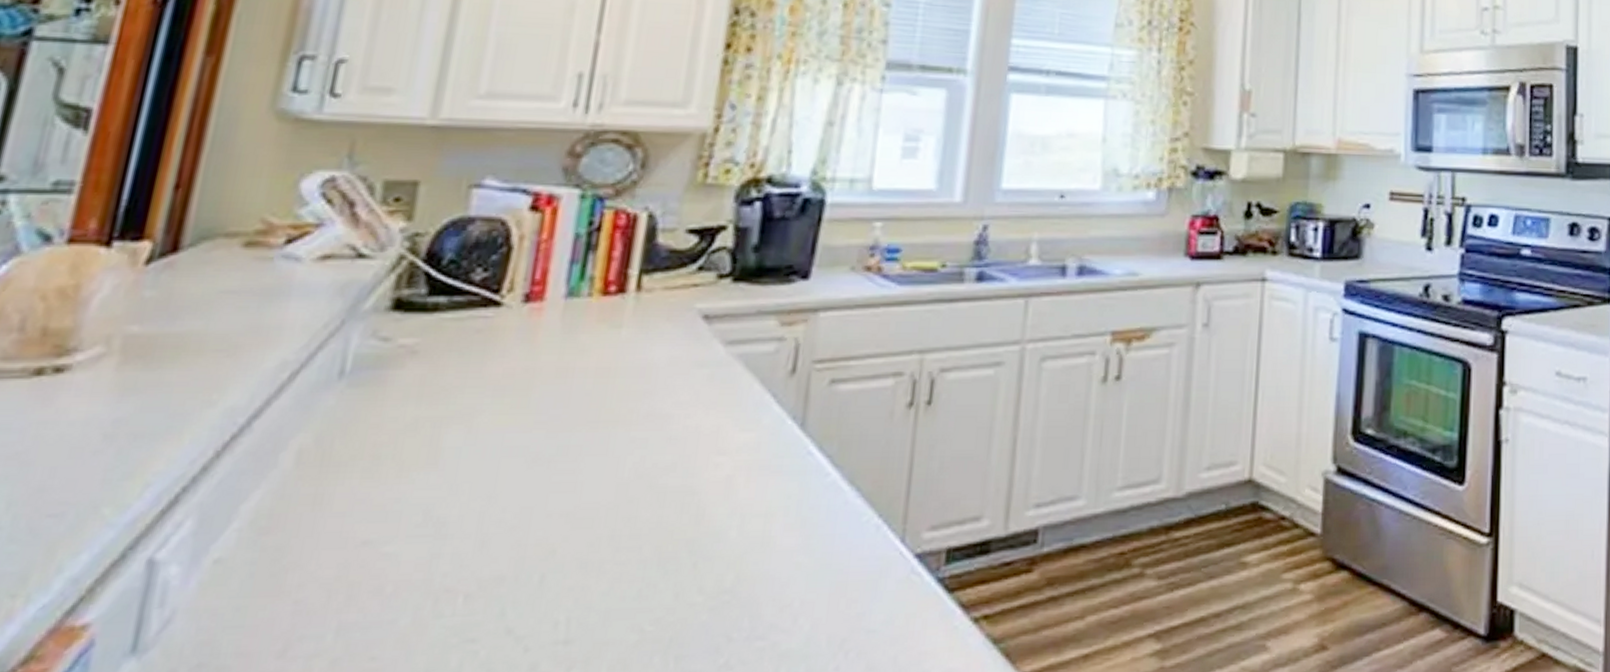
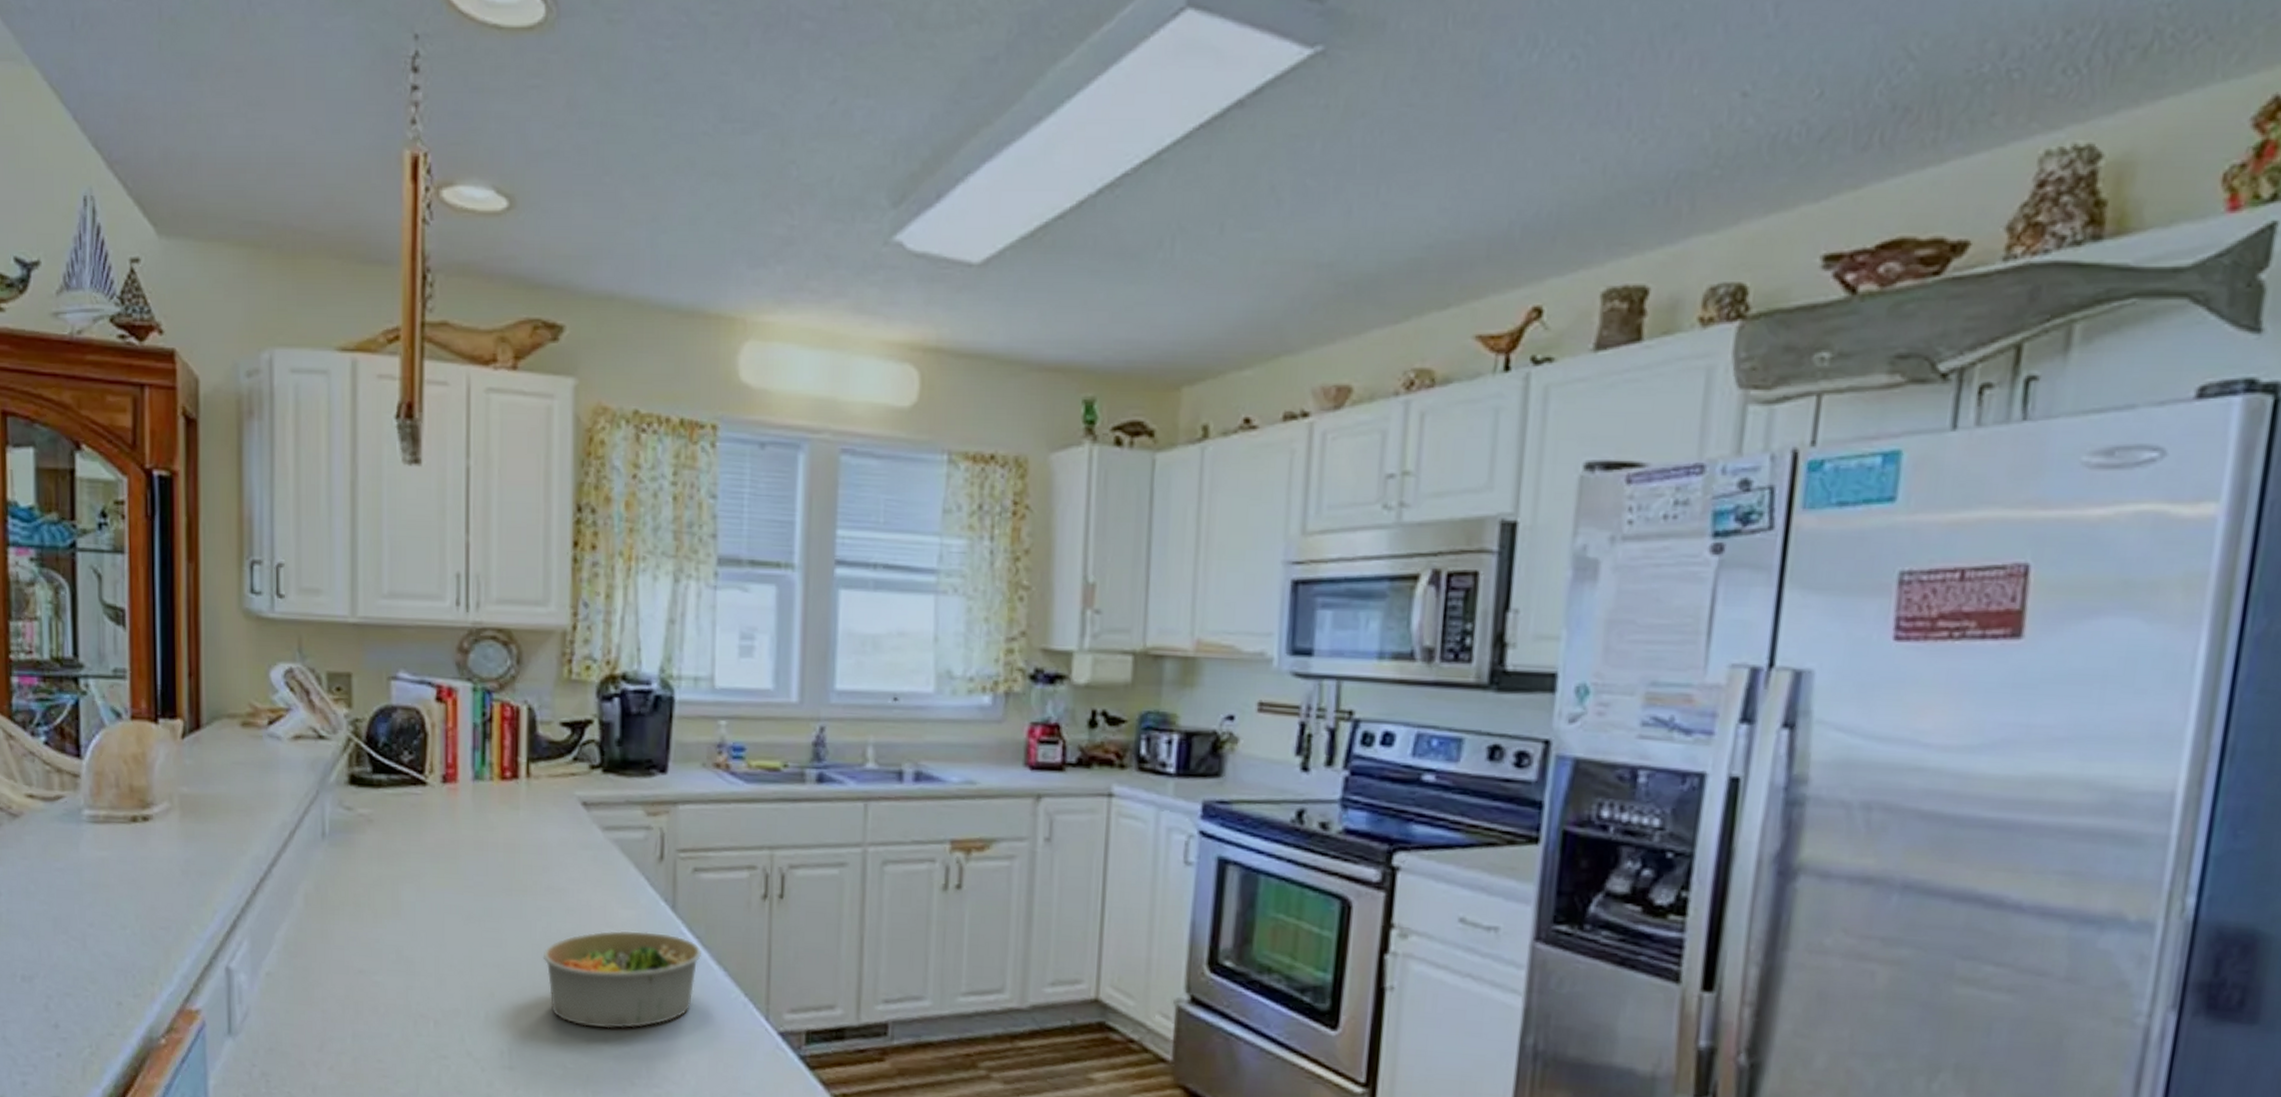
bowl: none [629,455,831,577] -> present [542,930,701,1029]

